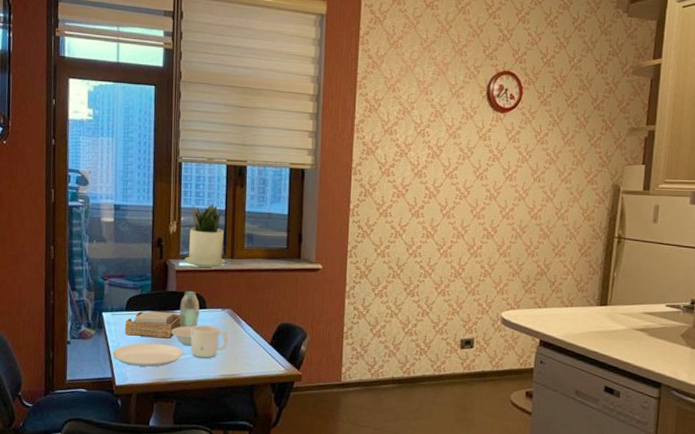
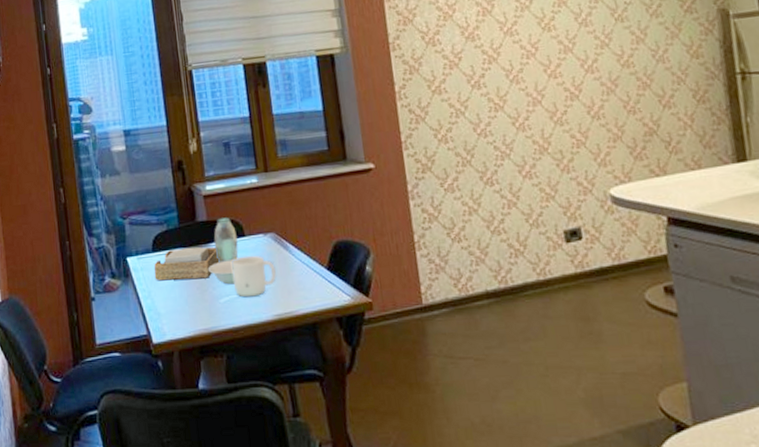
plate: present [112,343,183,367] -> none [144,286,226,317]
planter: present [184,204,226,267] -> none [210,111,259,188]

